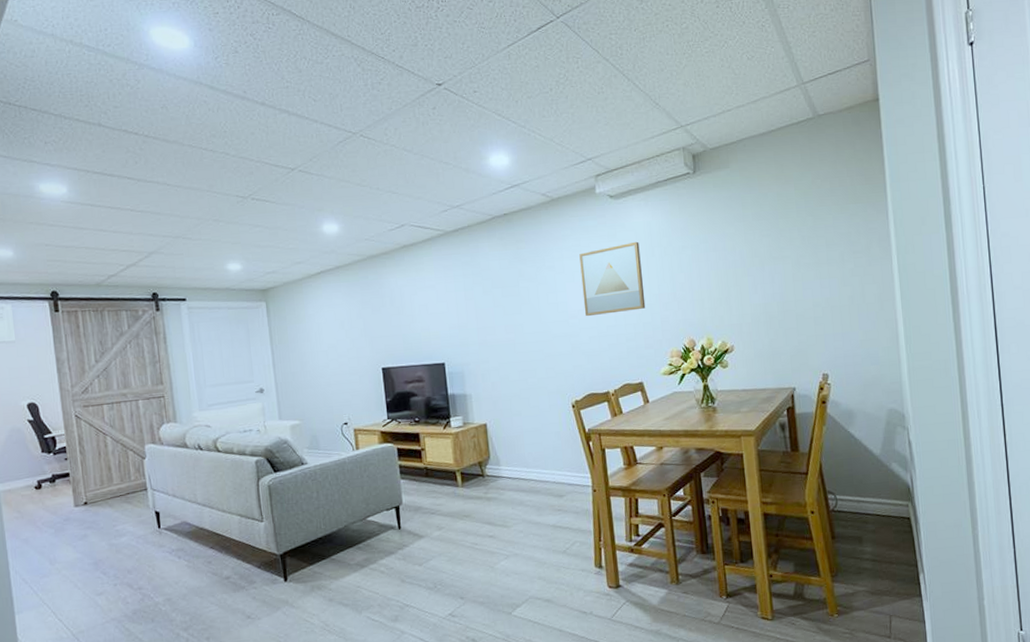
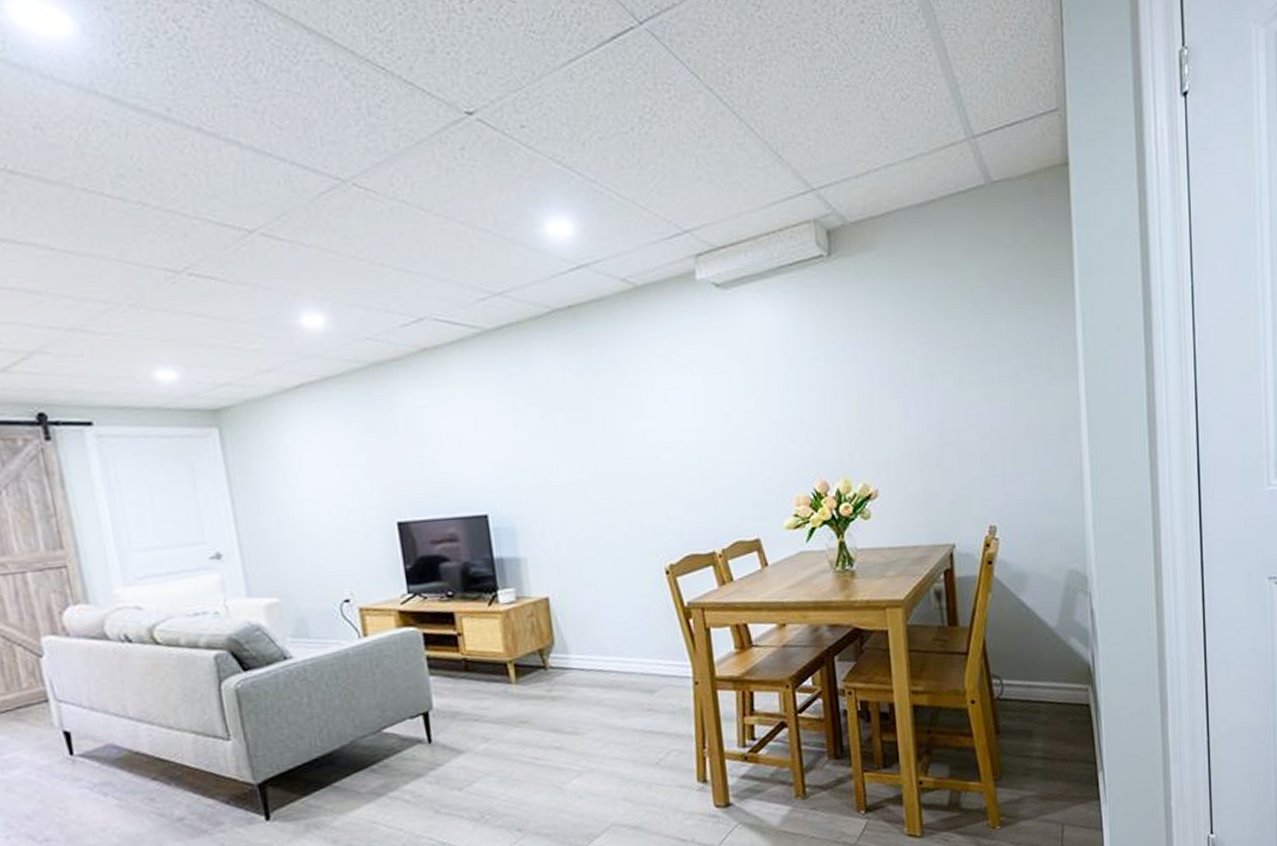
wall art: present [579,241,646,317] -> none [674,348,764,451]

